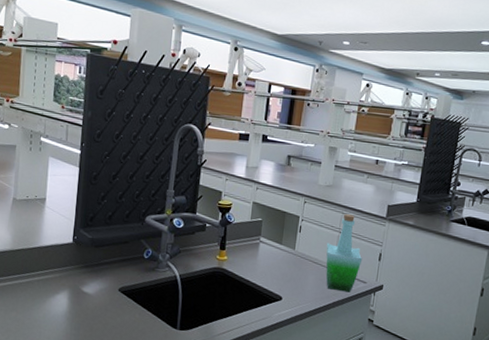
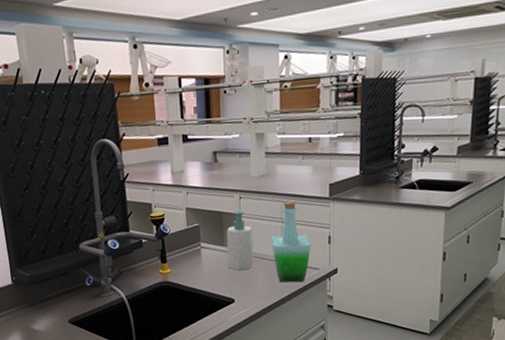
soap bottle: none [281,214,312,271] -> present [226,211,254,271]

